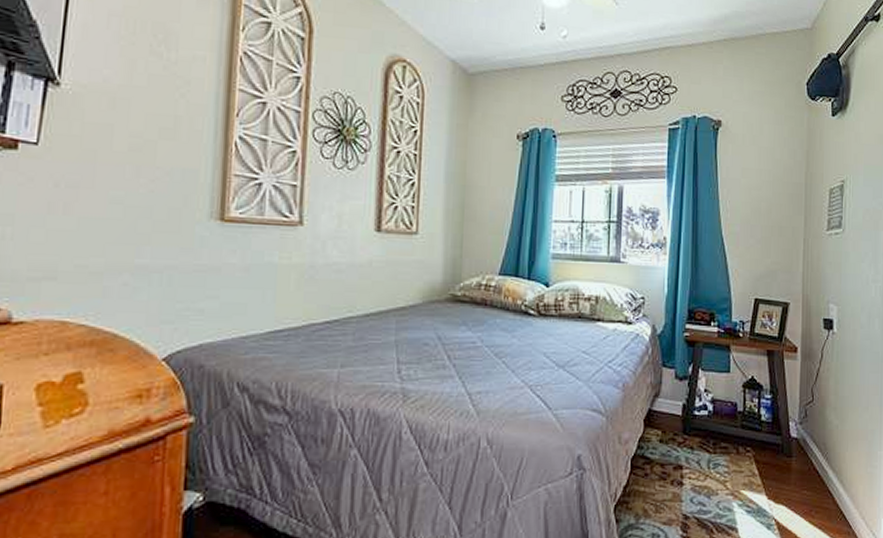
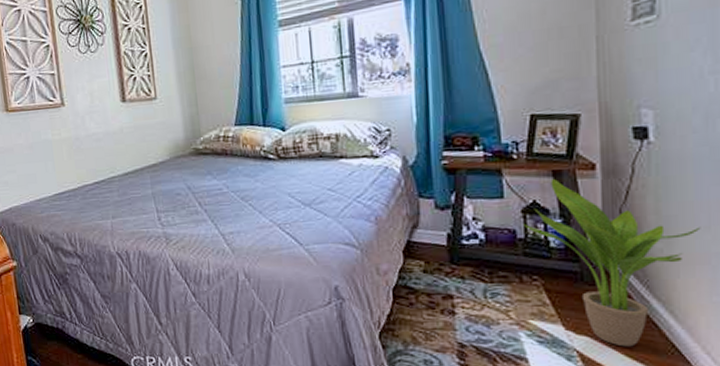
potted plant: none [743,358,863,514] -> present [523,179,701,347]

